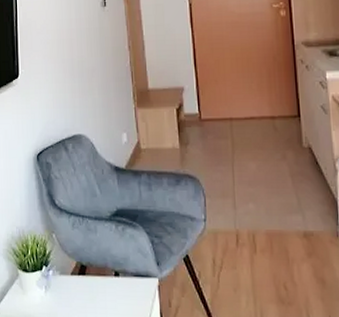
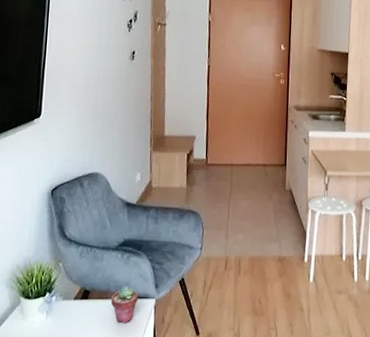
potted succulent: none [109,262,139,305] -> present [111,286,138,324]

